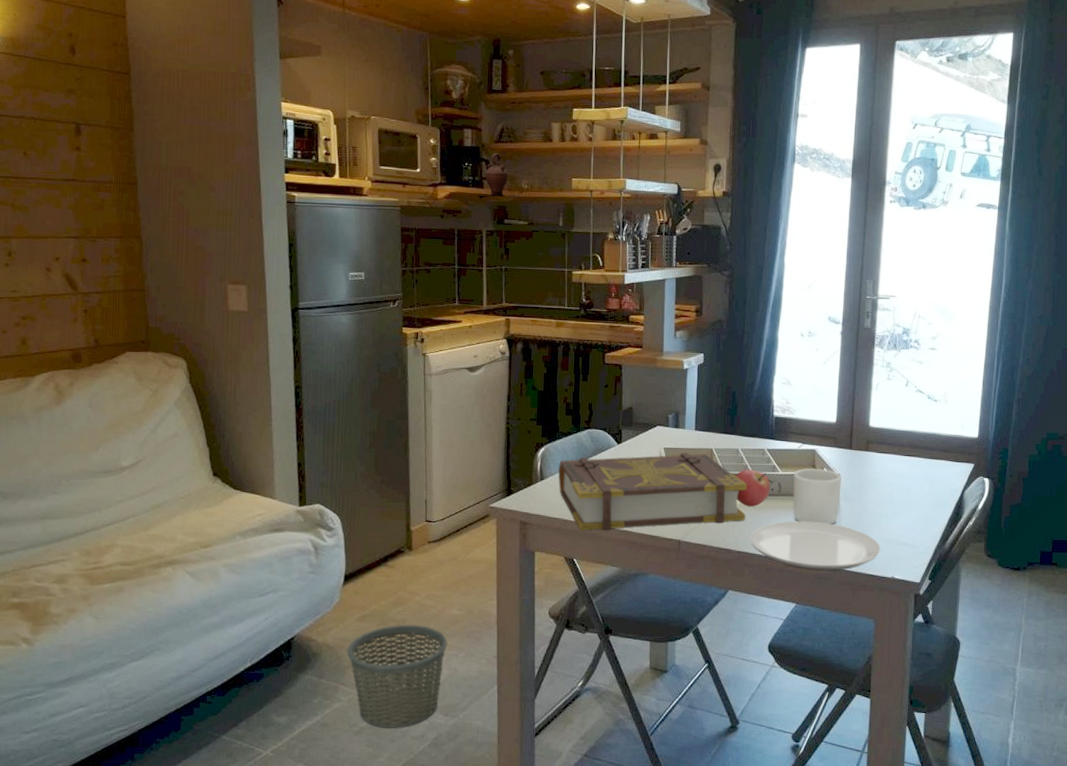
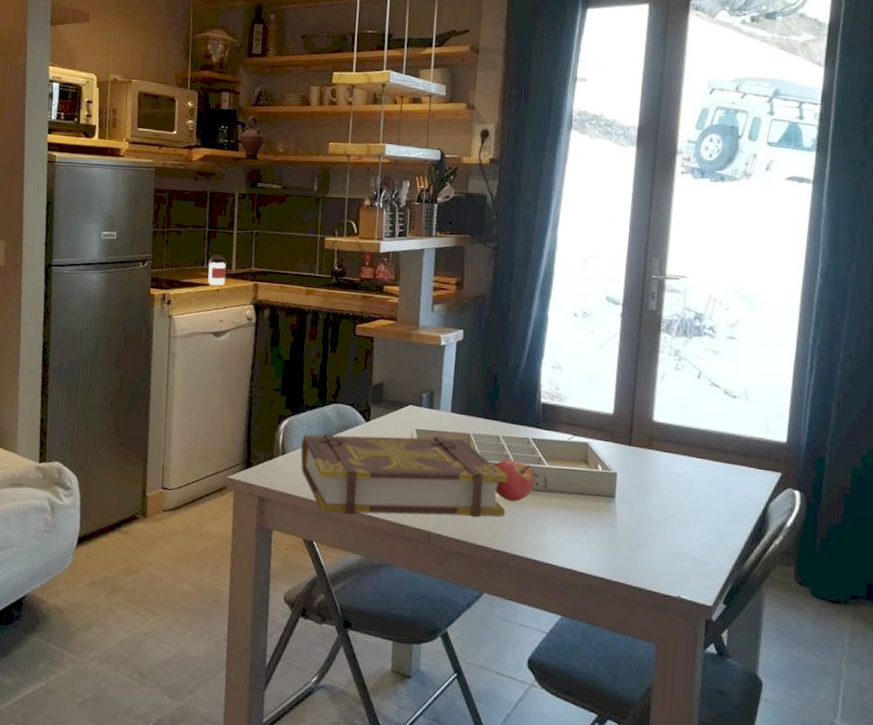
basket: present [346,624,448,728] -> none [75,594,177,705]
jar: none [459,291,478,323] -> present [208,254,227,286]
plate: present [749,521,880,571] -> none [509,521,664,583]
mug: present [792,468,842,525] -> none [560,463,619,530]

